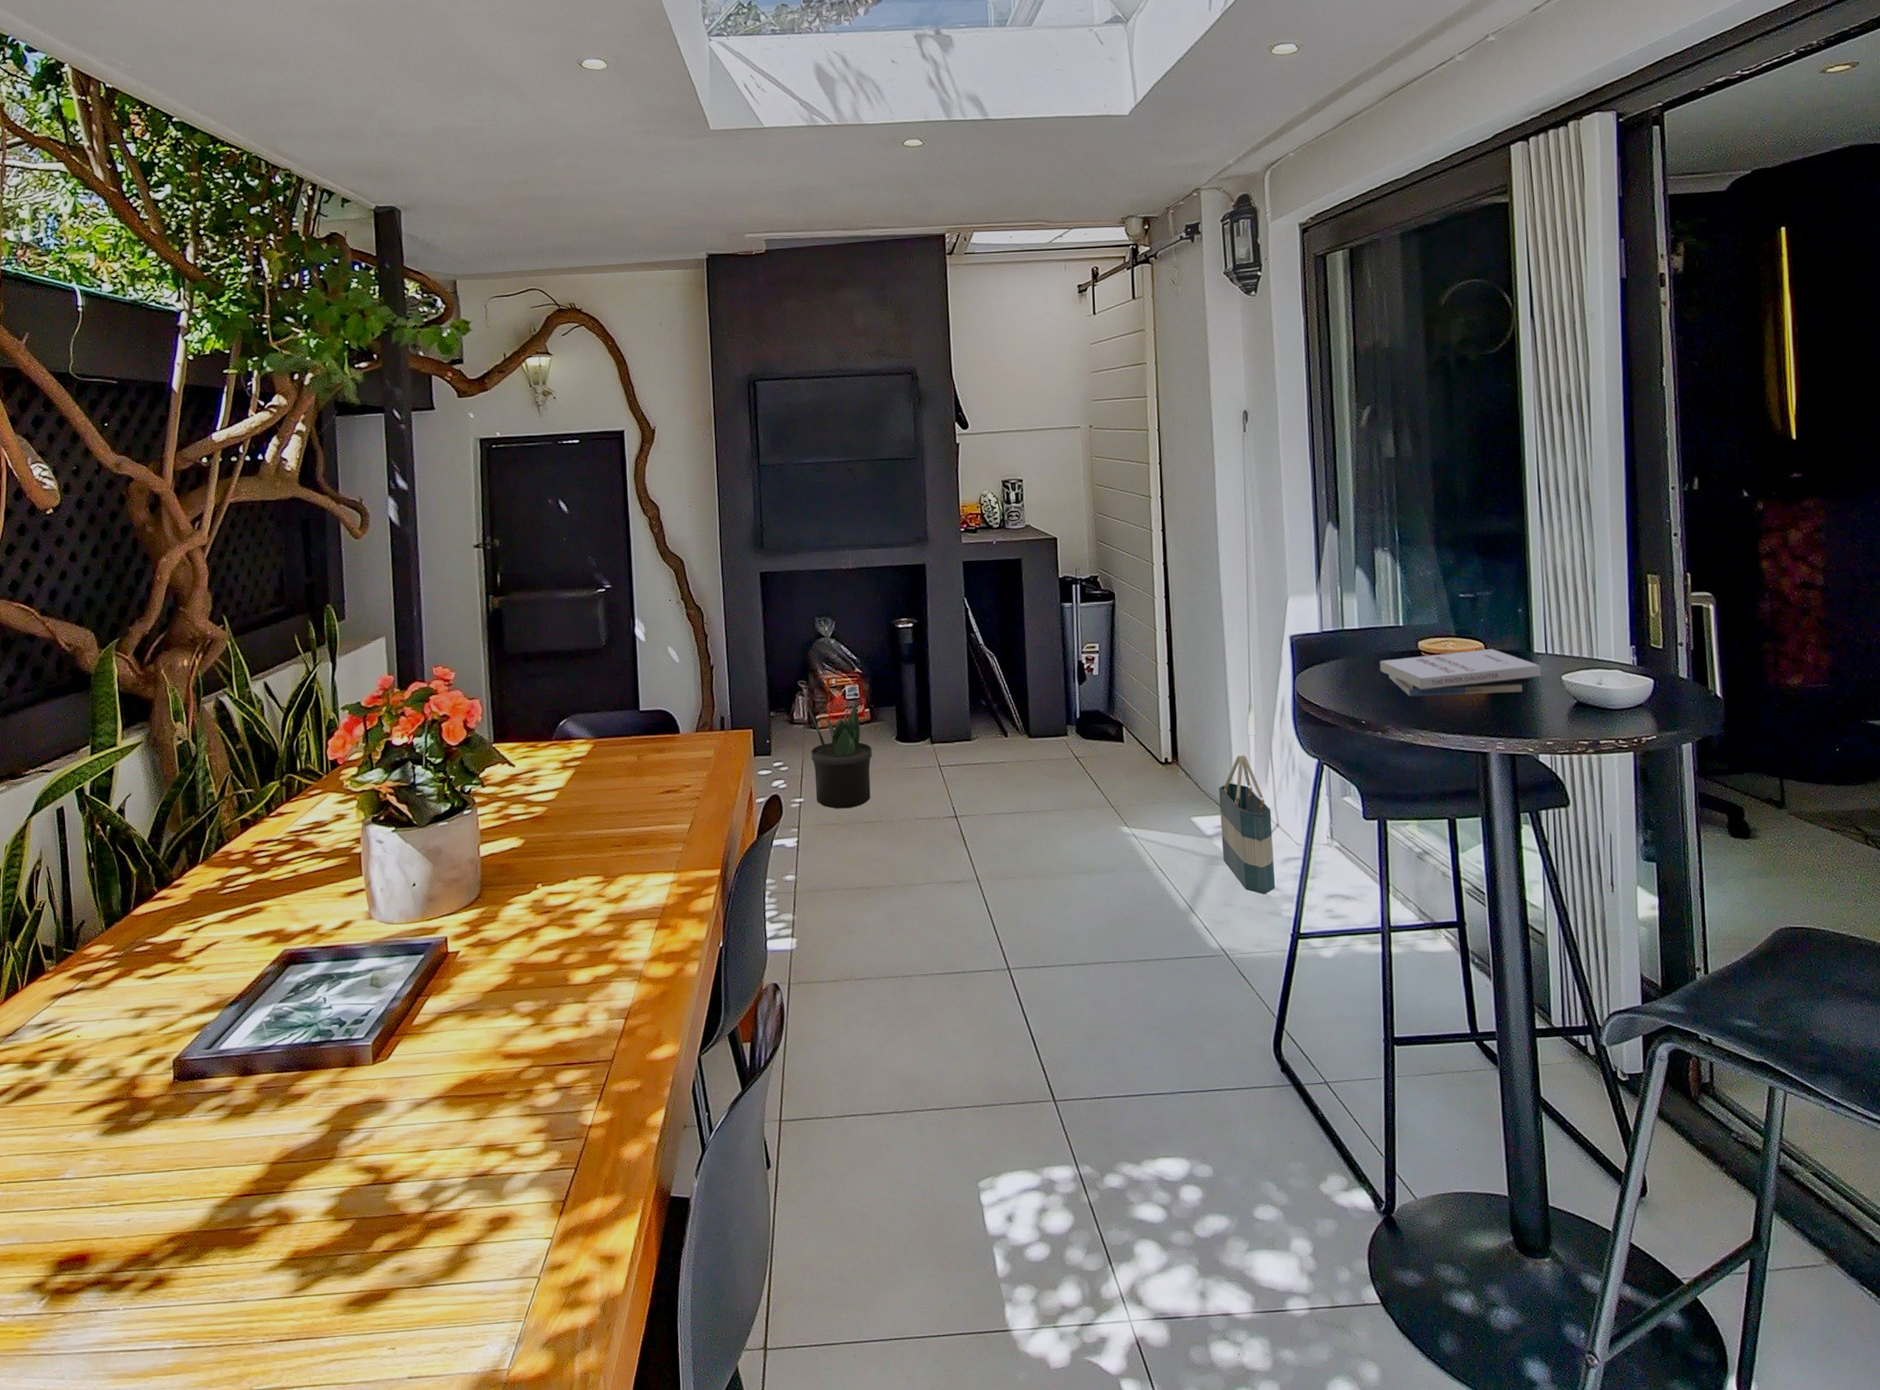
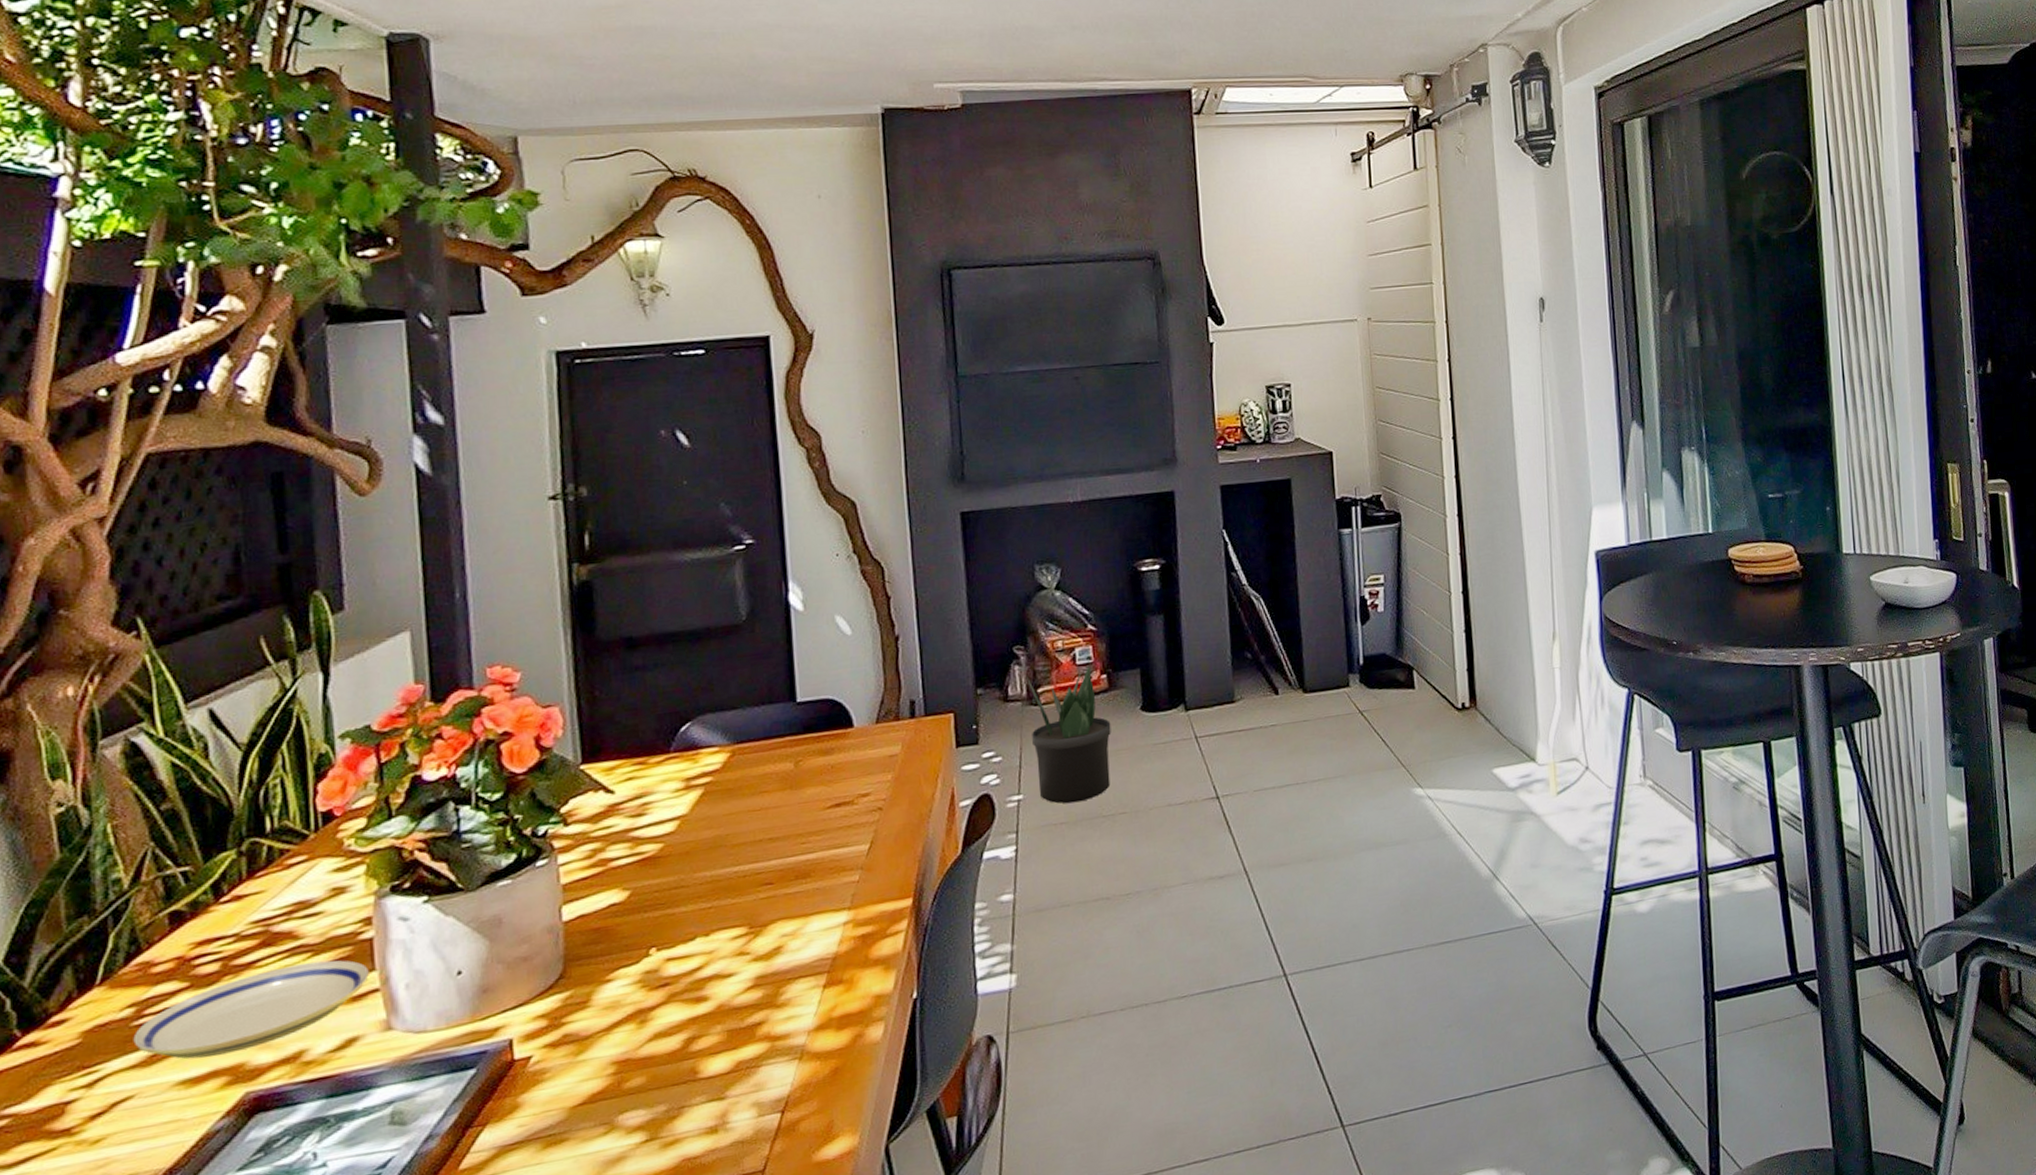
plate: none [220,865,358,921] -> present [133,960,369,1059]
tote bag: present [1218,755,1276,895] -> none [1521,691,1587,849]
books: present [1380,649,1542,697] -> none [1690,552,1851,611]

